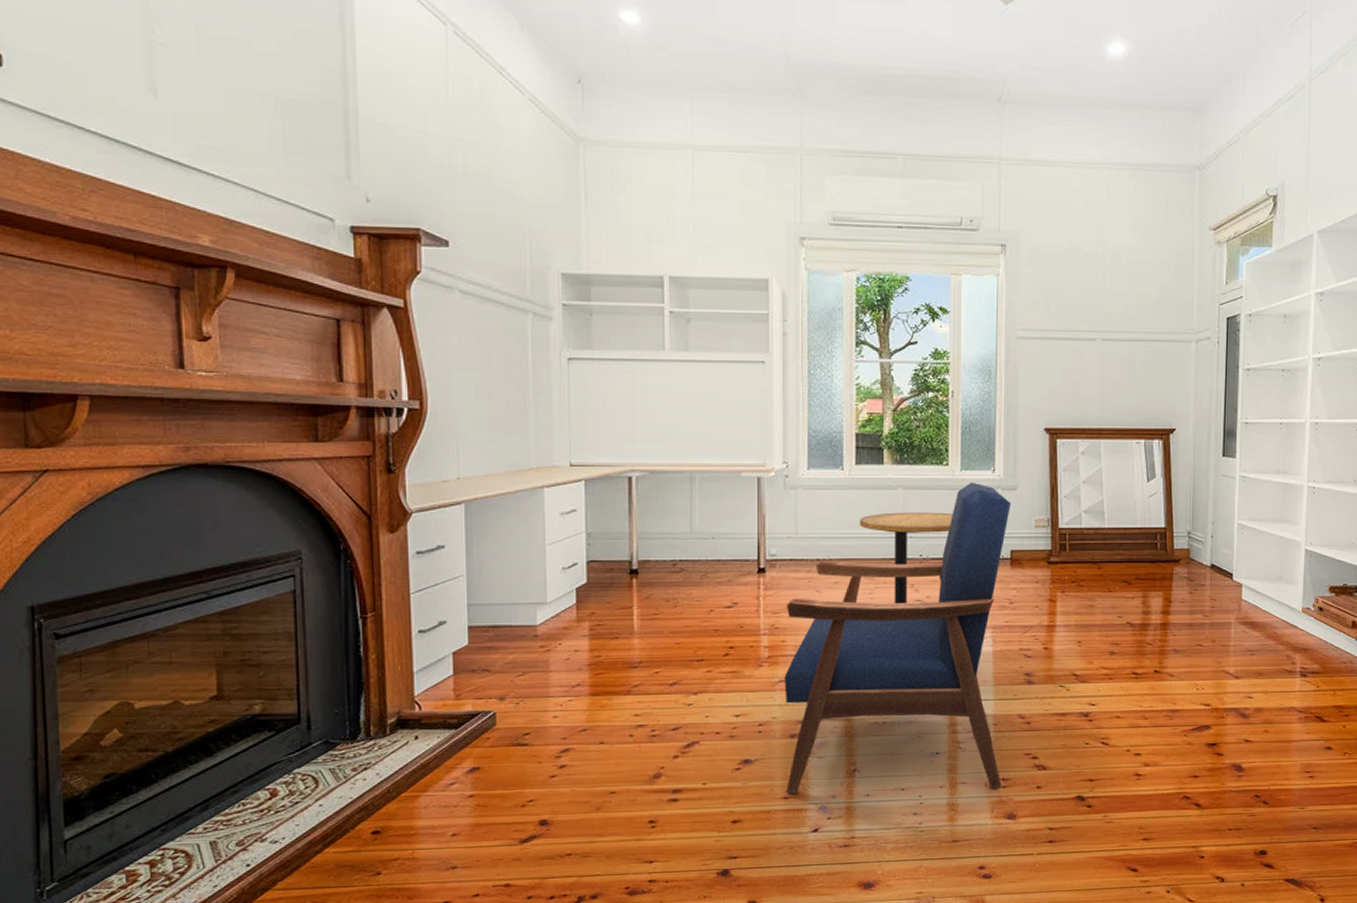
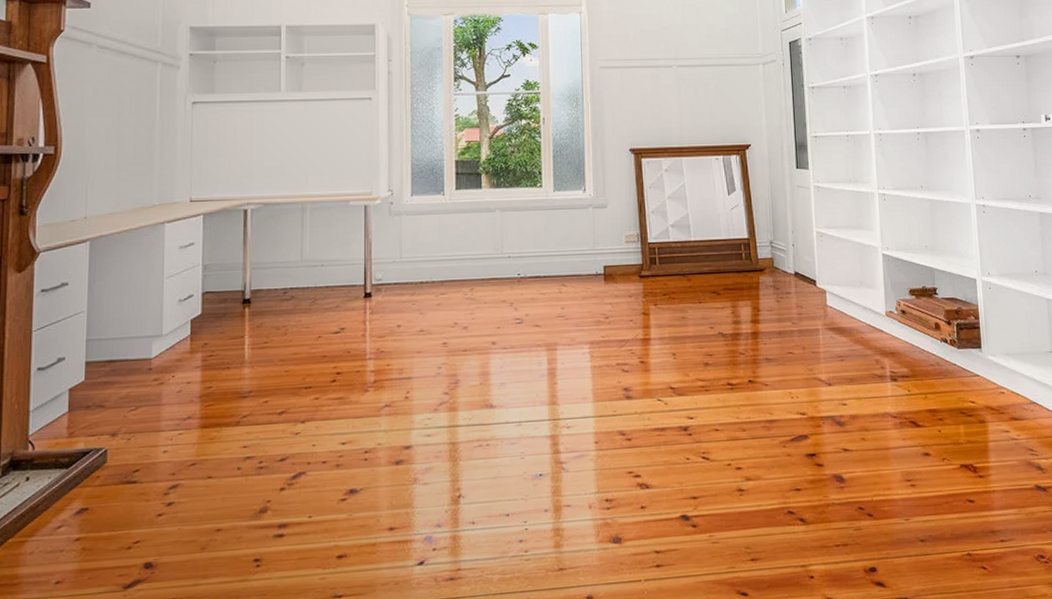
armchair: present [784,482,1011,794] -> none [390,202,606,525]
side table: present [859,512,953,604] -> none [460,232,548,324]

